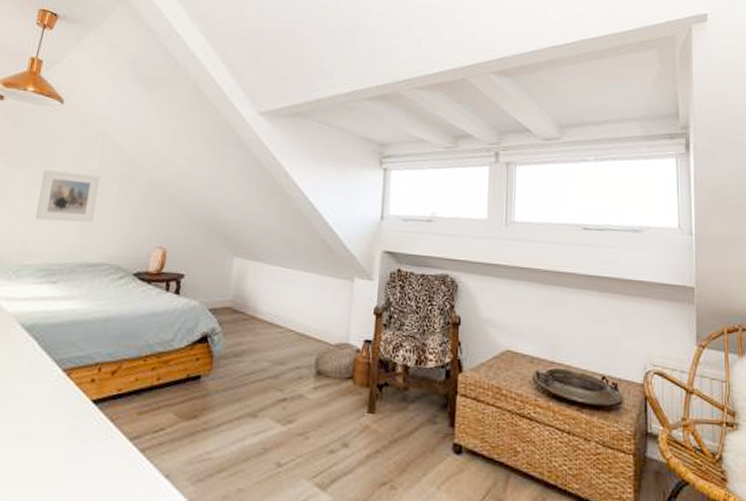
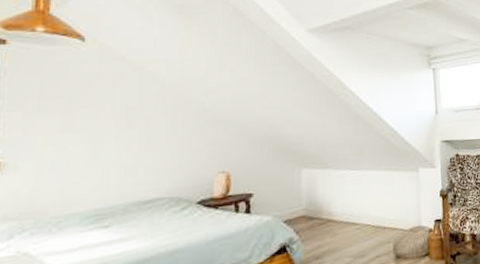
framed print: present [35,169,101,223] -> none [72,111,144,167]

